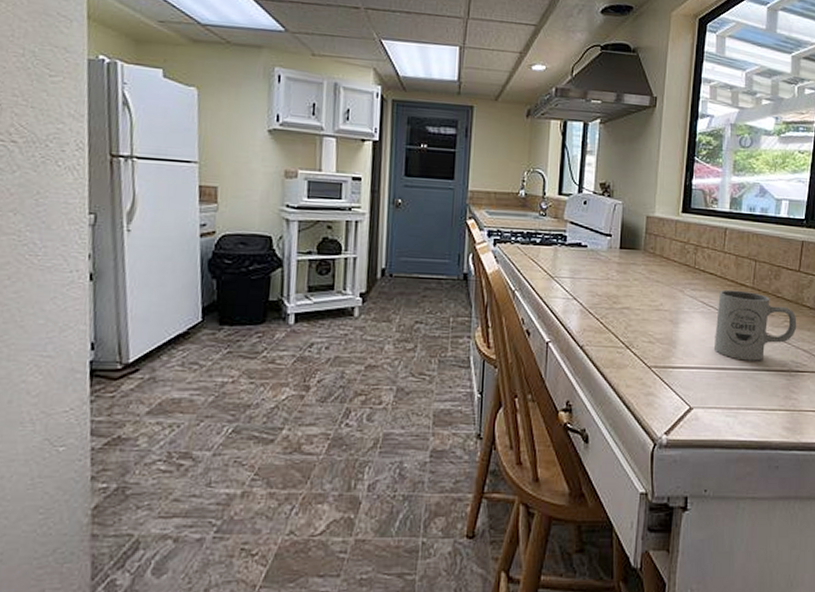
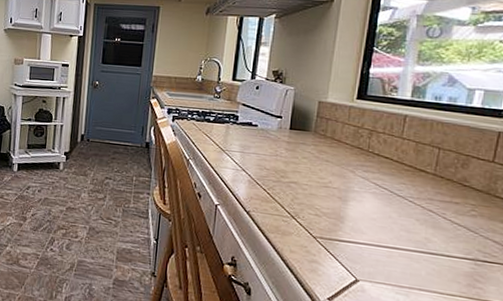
mug: present [714,289,797,361] -> none [386,174,488,246]

